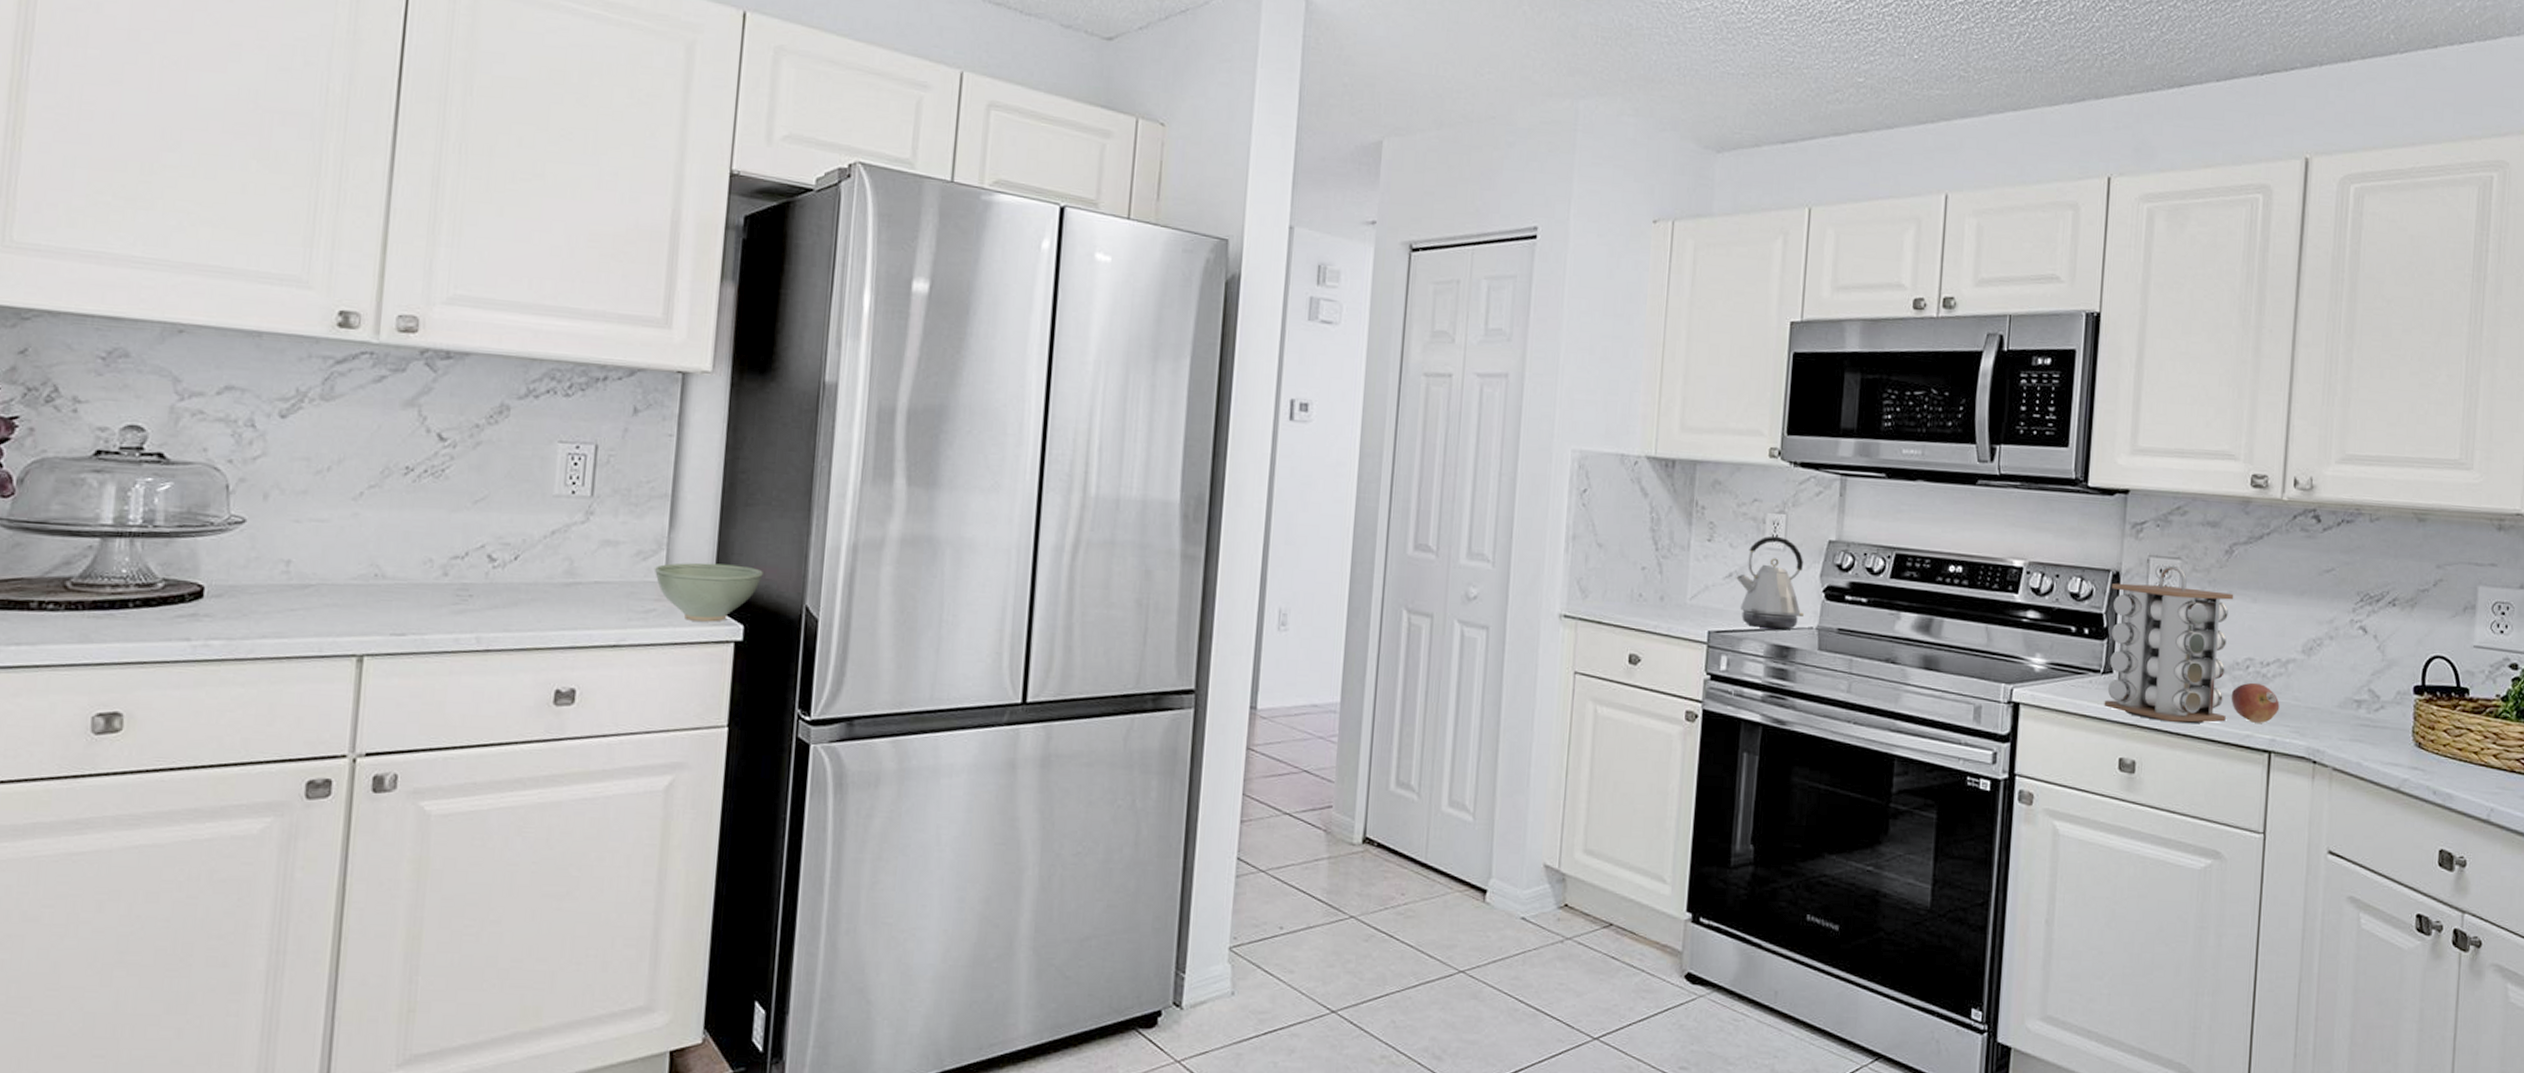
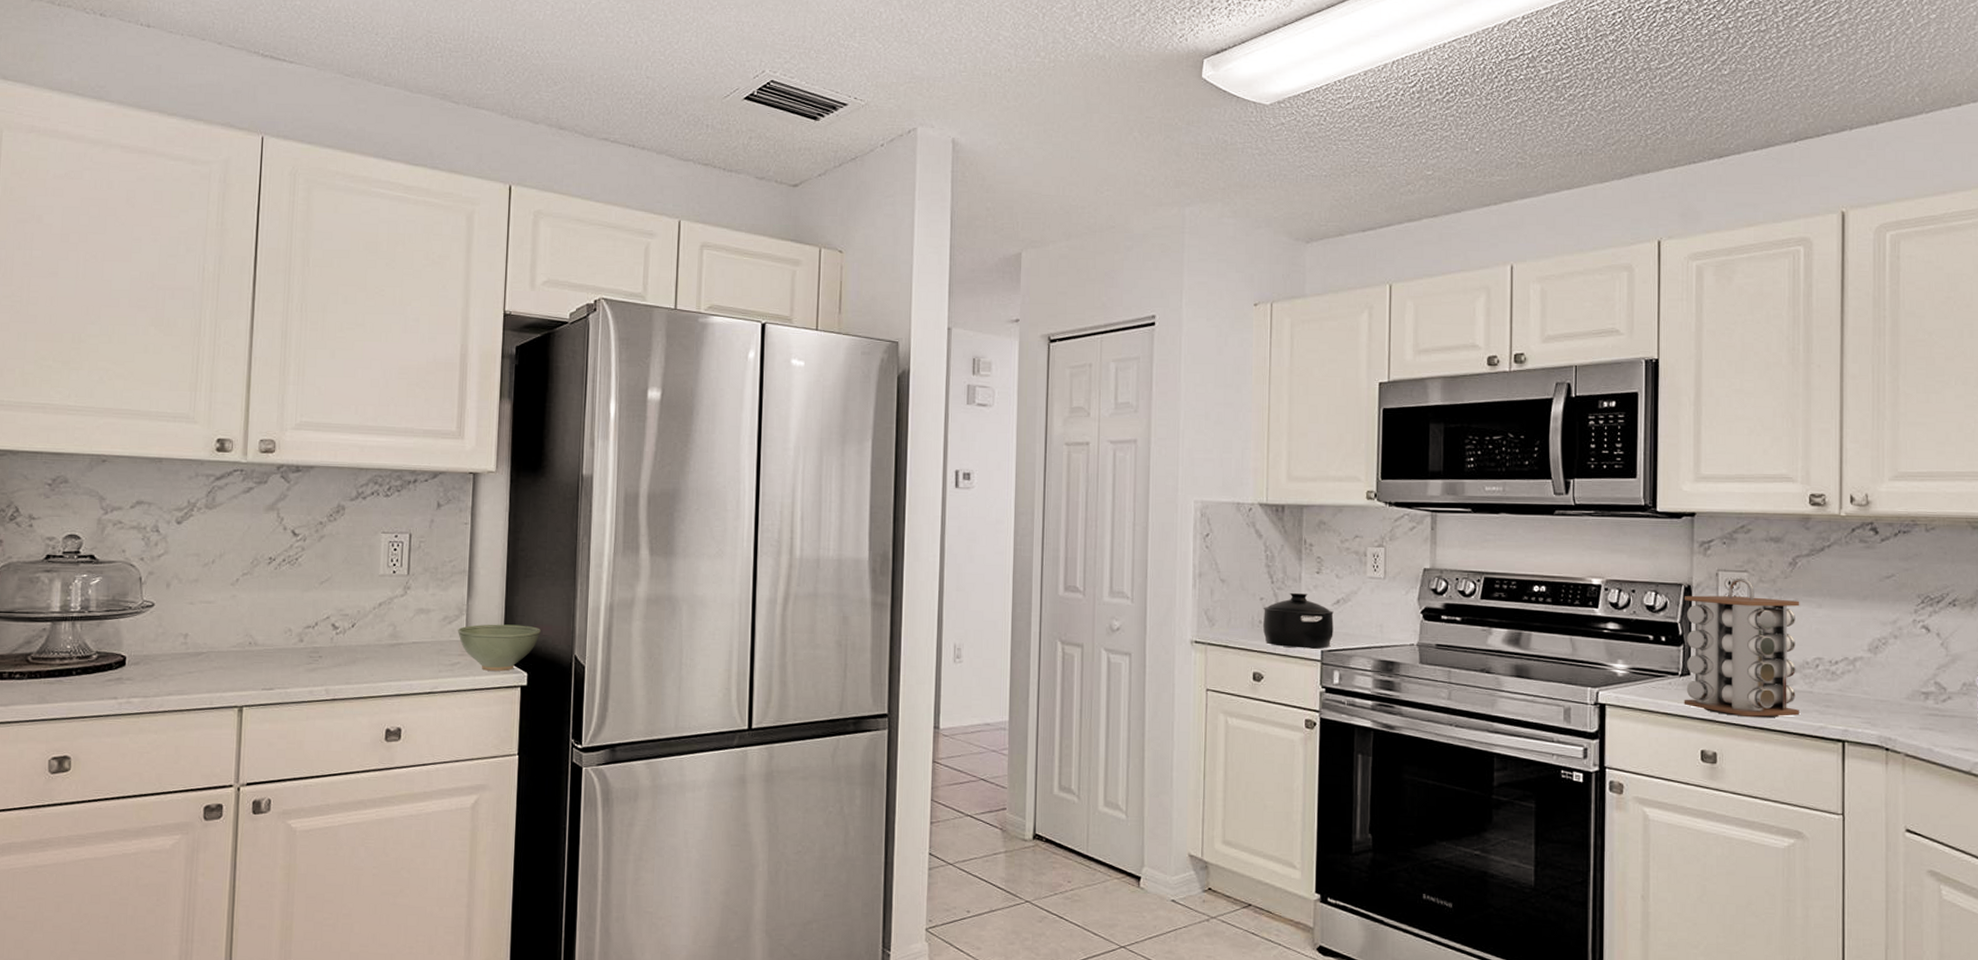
saucepan: none [1642,562,1725,630] -> present [1262,592,1334,649]
kettle: present [1736,536,1805,630] -> none [1343,566,1406,647]
fruit: present [2231,682,2280,723] -> none [1803,679,1850,716]

